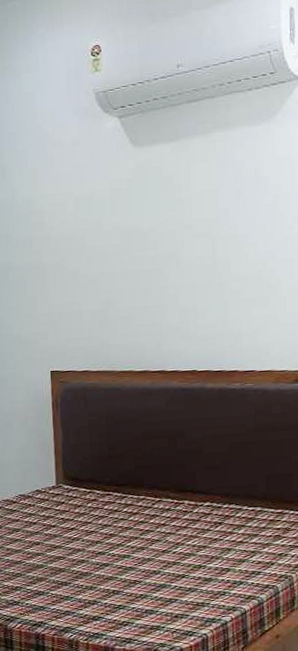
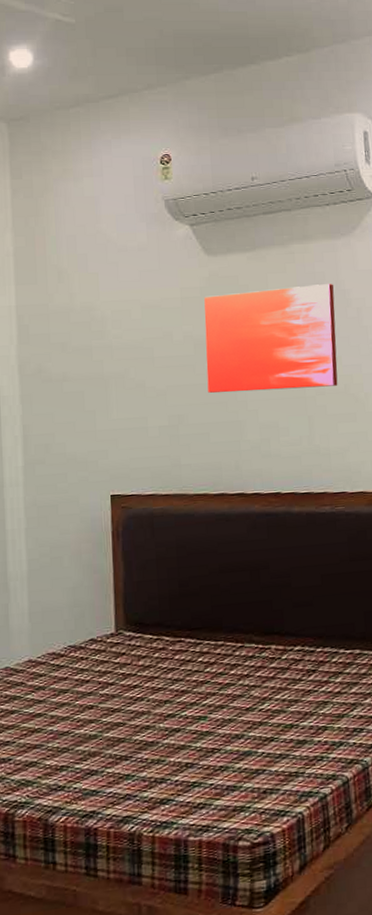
wall art: none [131,170,253,280] -> present [204,283,338,393]

